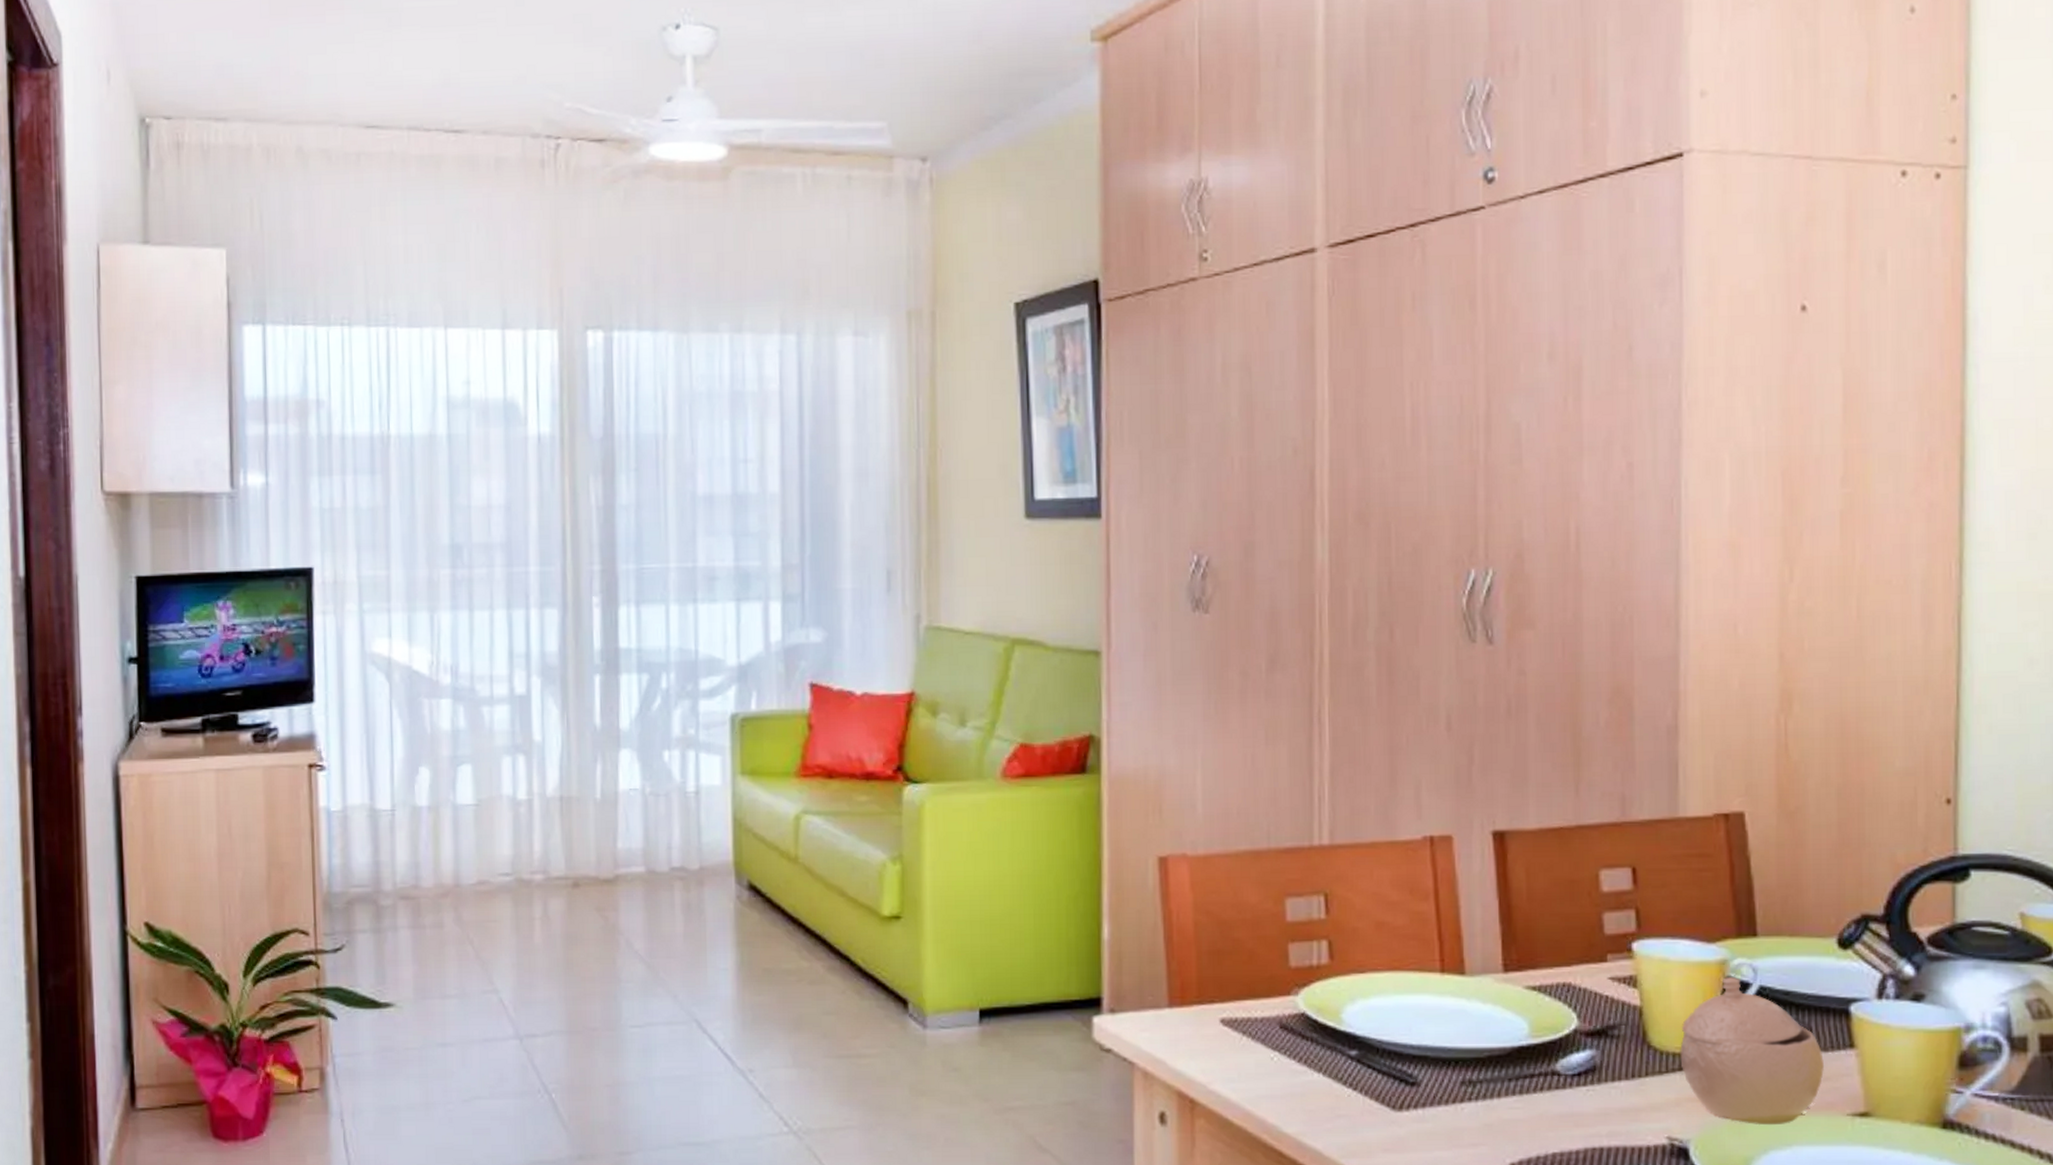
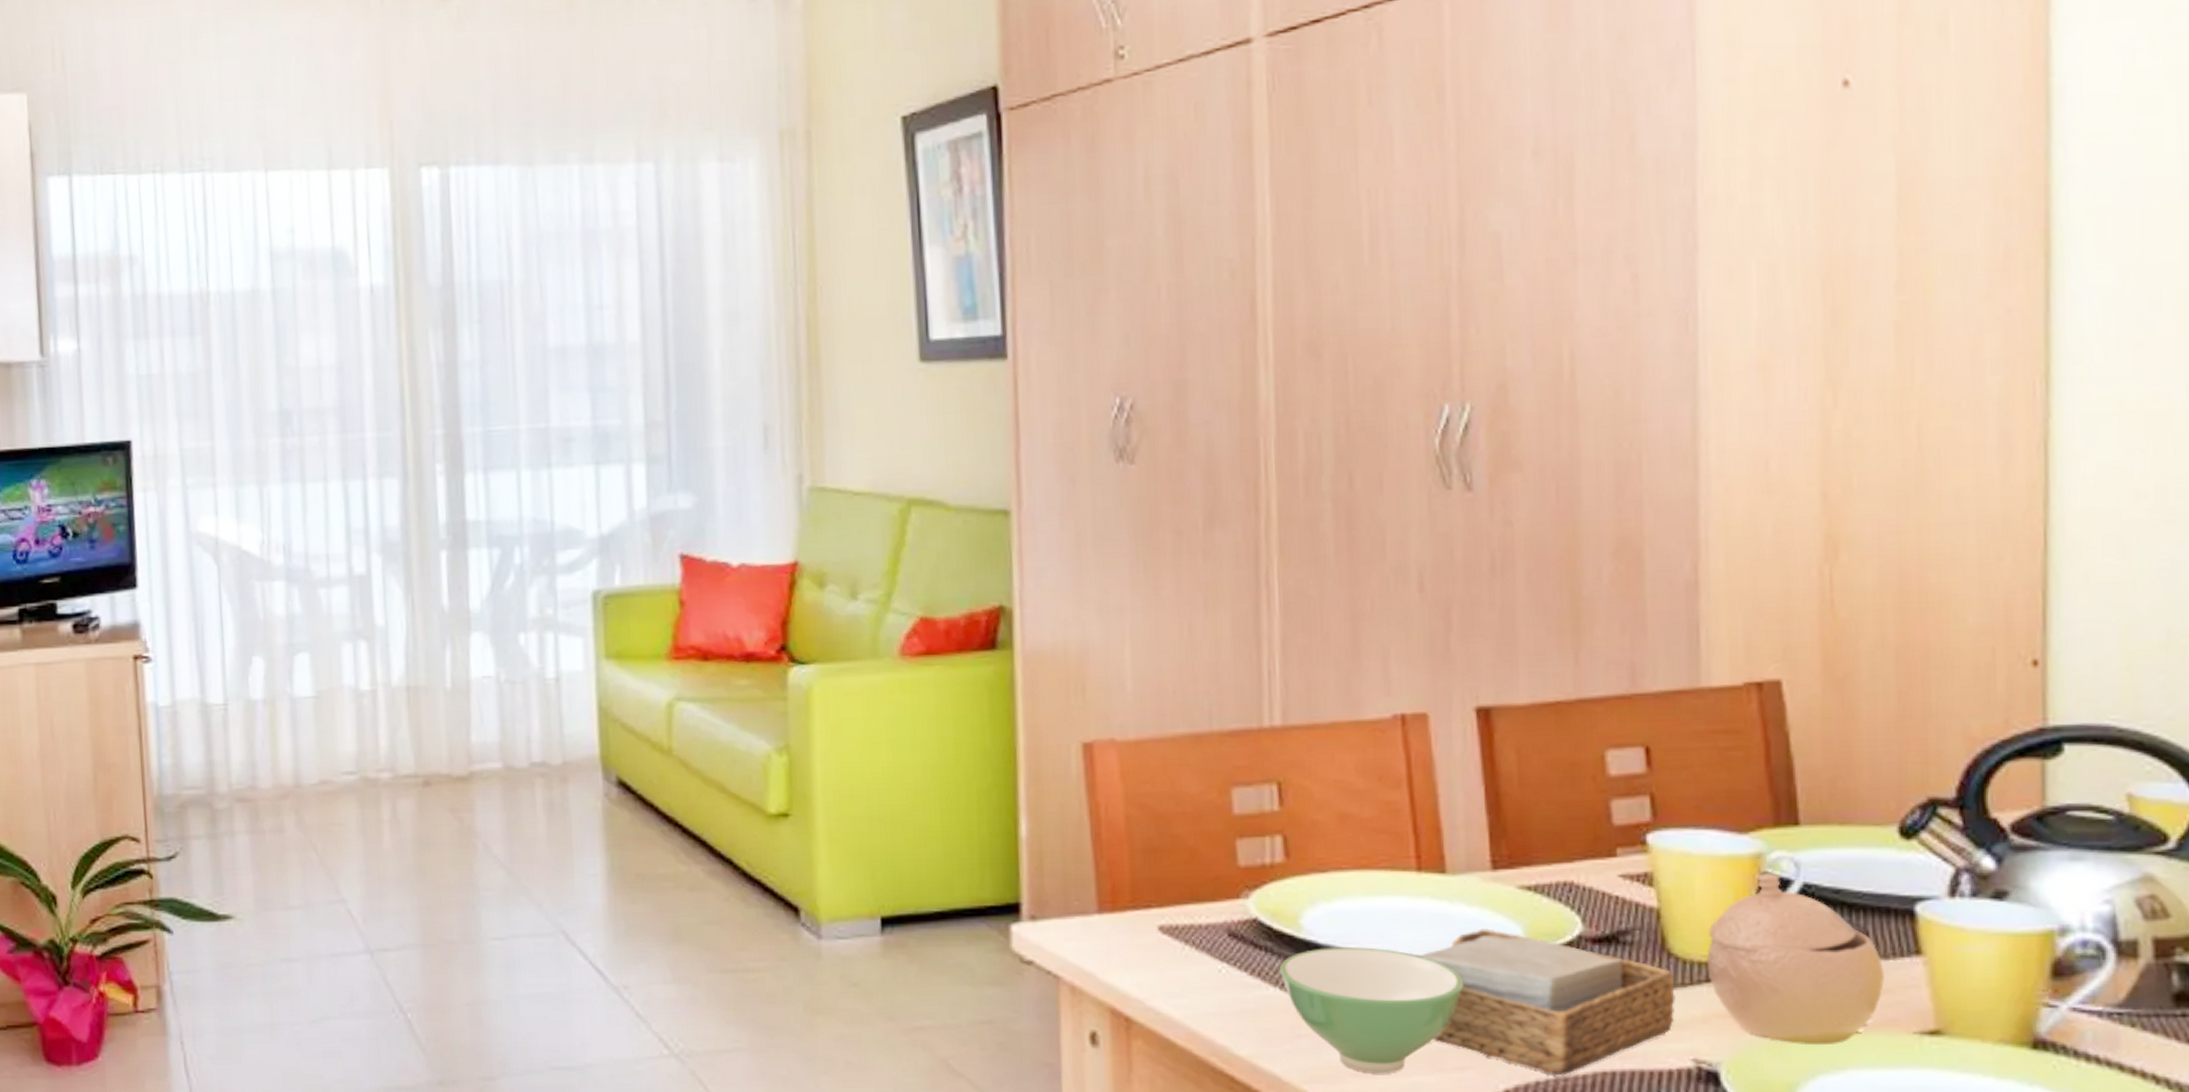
bowl: none [1322,1039,1479,1149] -> present [1278,947,1464,1074]
napkin holder: none [1441,1023,1654,1151] -> present [1419,928,1676,1076]

